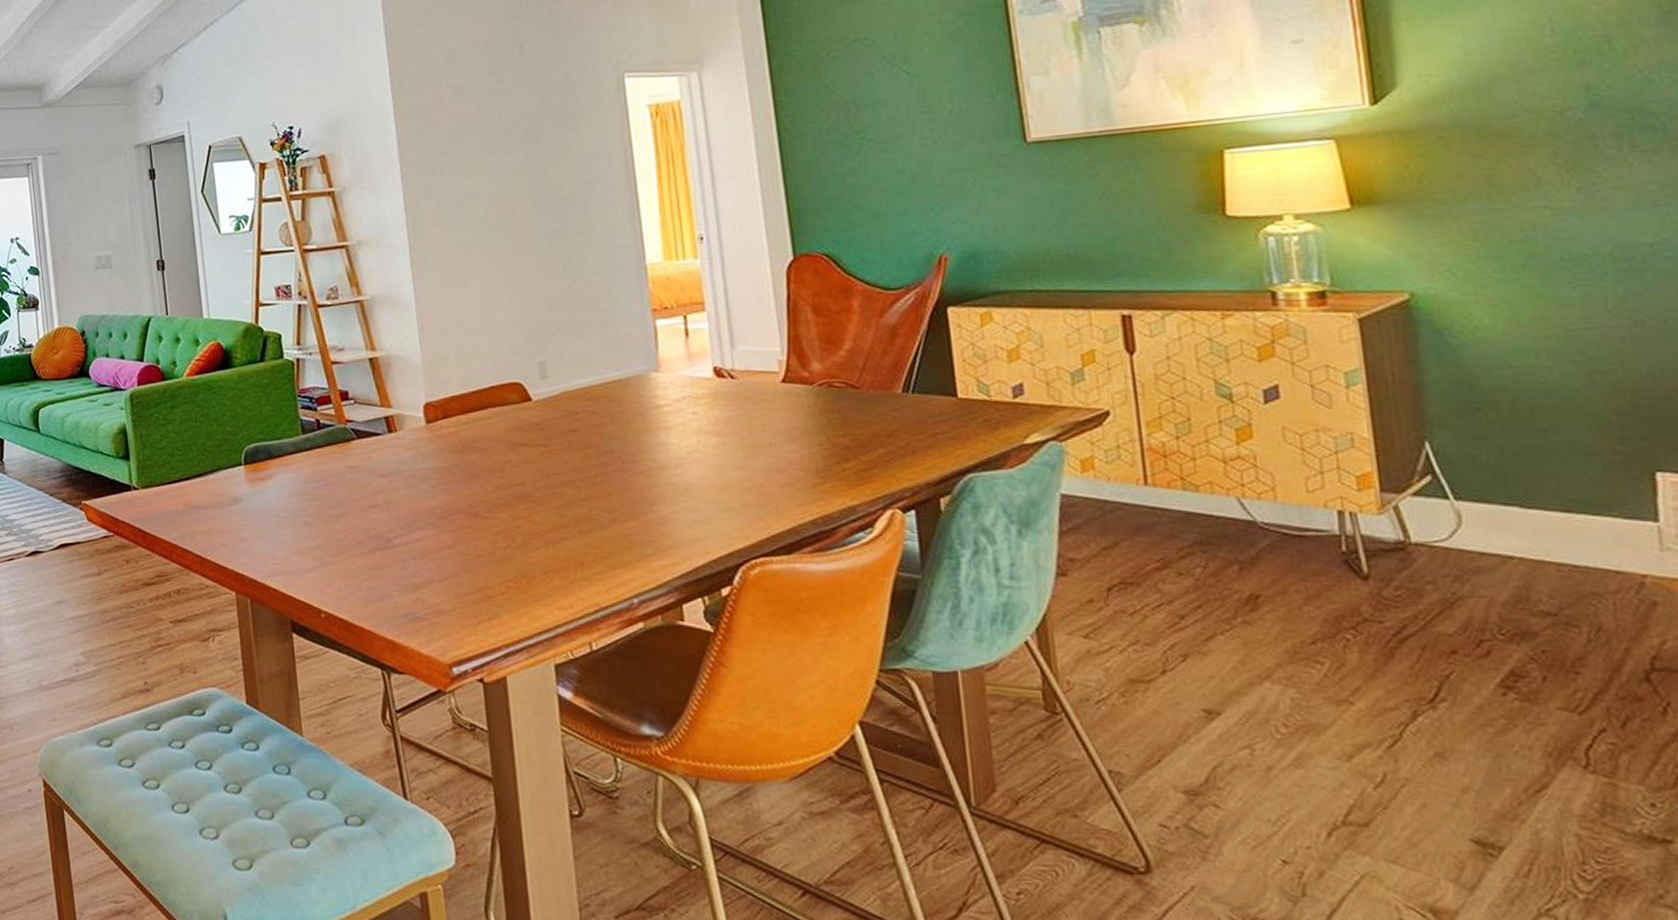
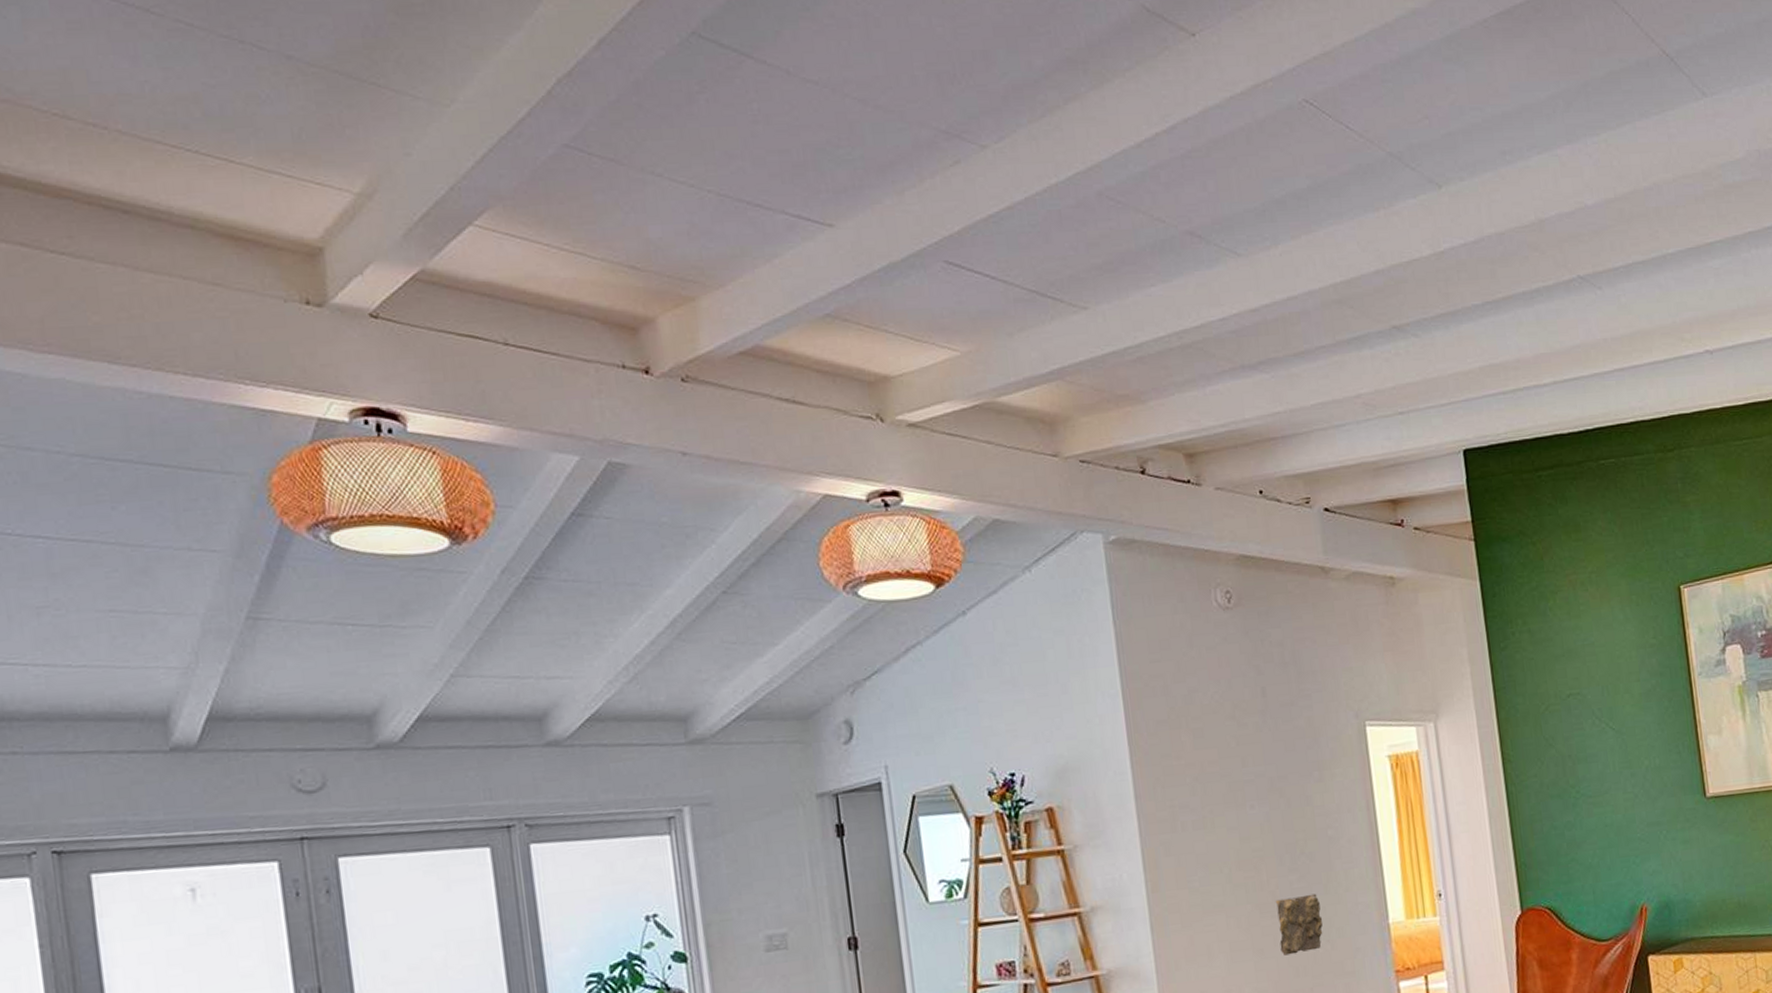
stone relief: none [529,234,577,290] -> present [1275,893,1323,956]

